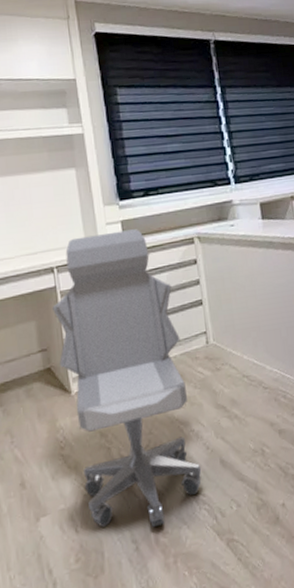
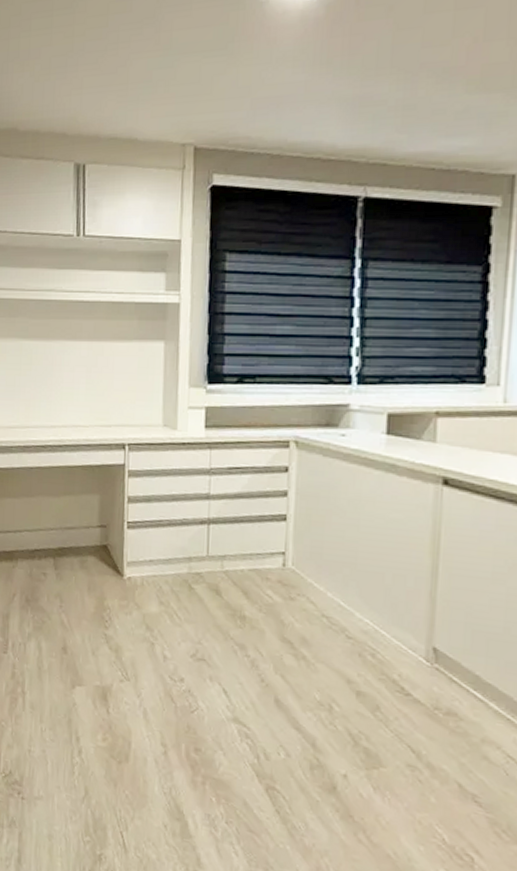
office chair: present [53,229,202,527] -> none [117,417,252,741]

